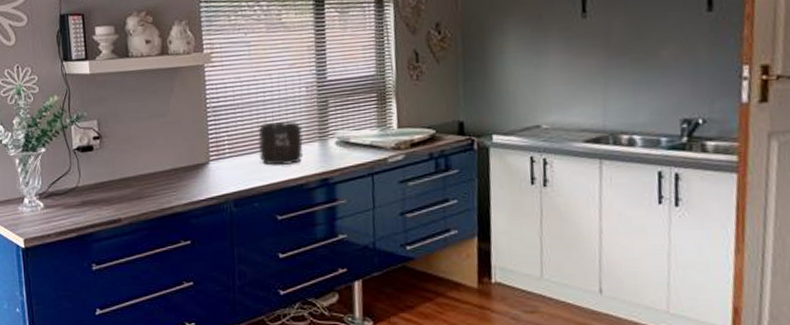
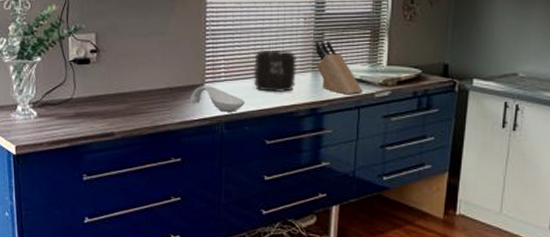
spoon rest: none [195,164,252,189] -> present [189,86,245,112]
knife block: none [319,108,375,162] -> present [314,41,363,95]

